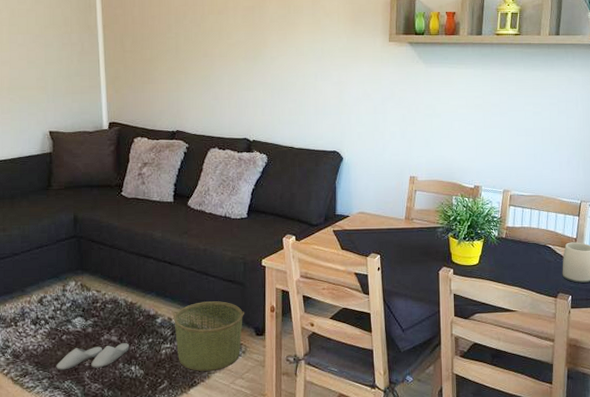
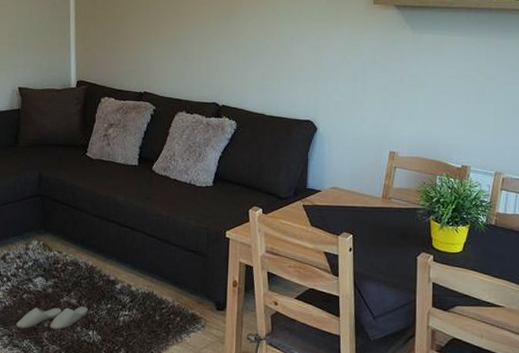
basket: present [173,301,244,372] -> none [132,270,205,343]

